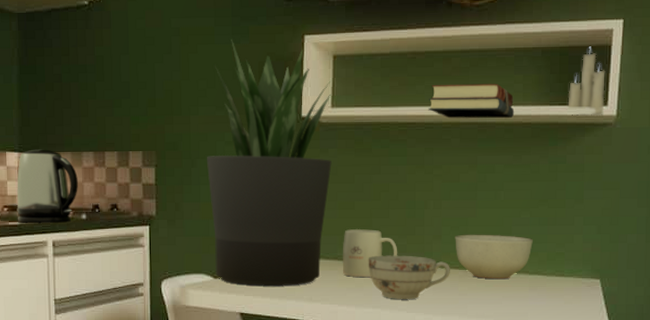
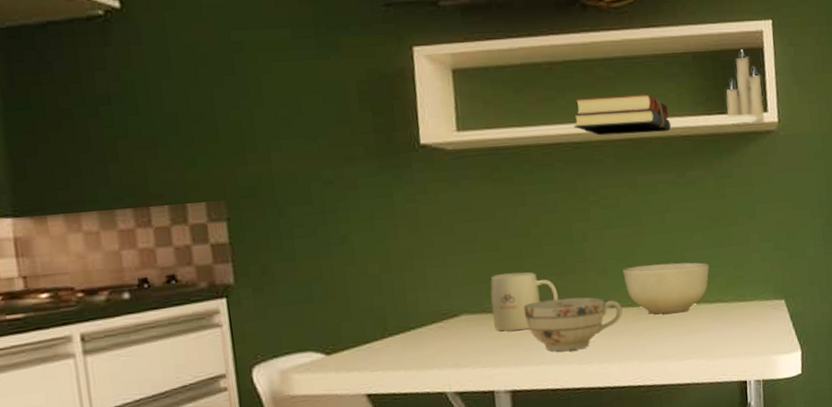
kettle: present [17,149,78,225] -> none [13,210,114,315]
planter: present [206,40,332,286] -> none [296,55,466,359]

